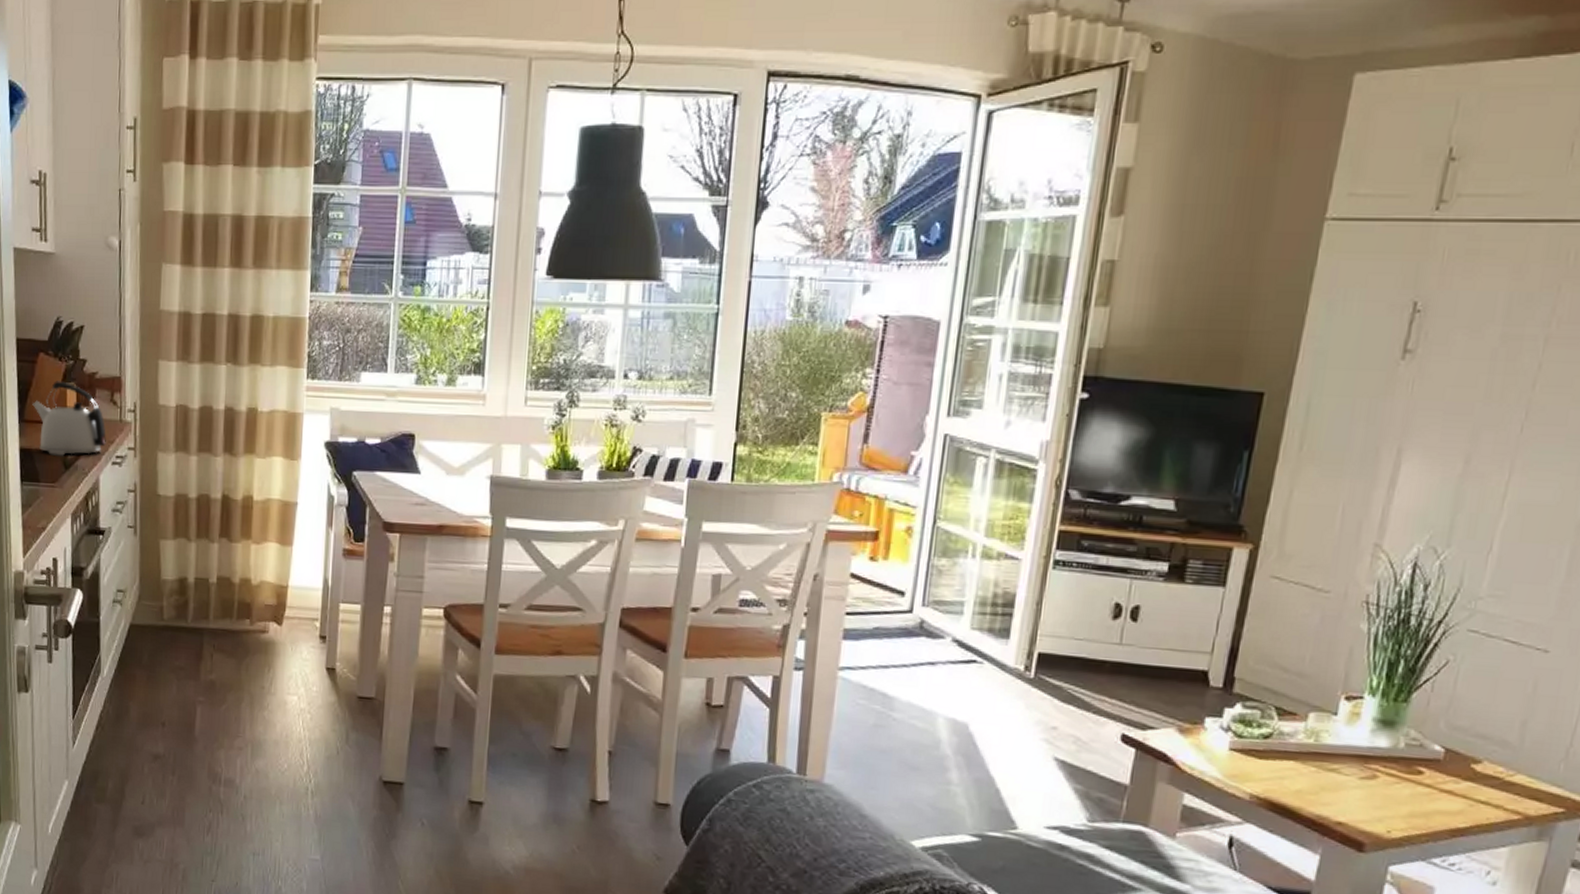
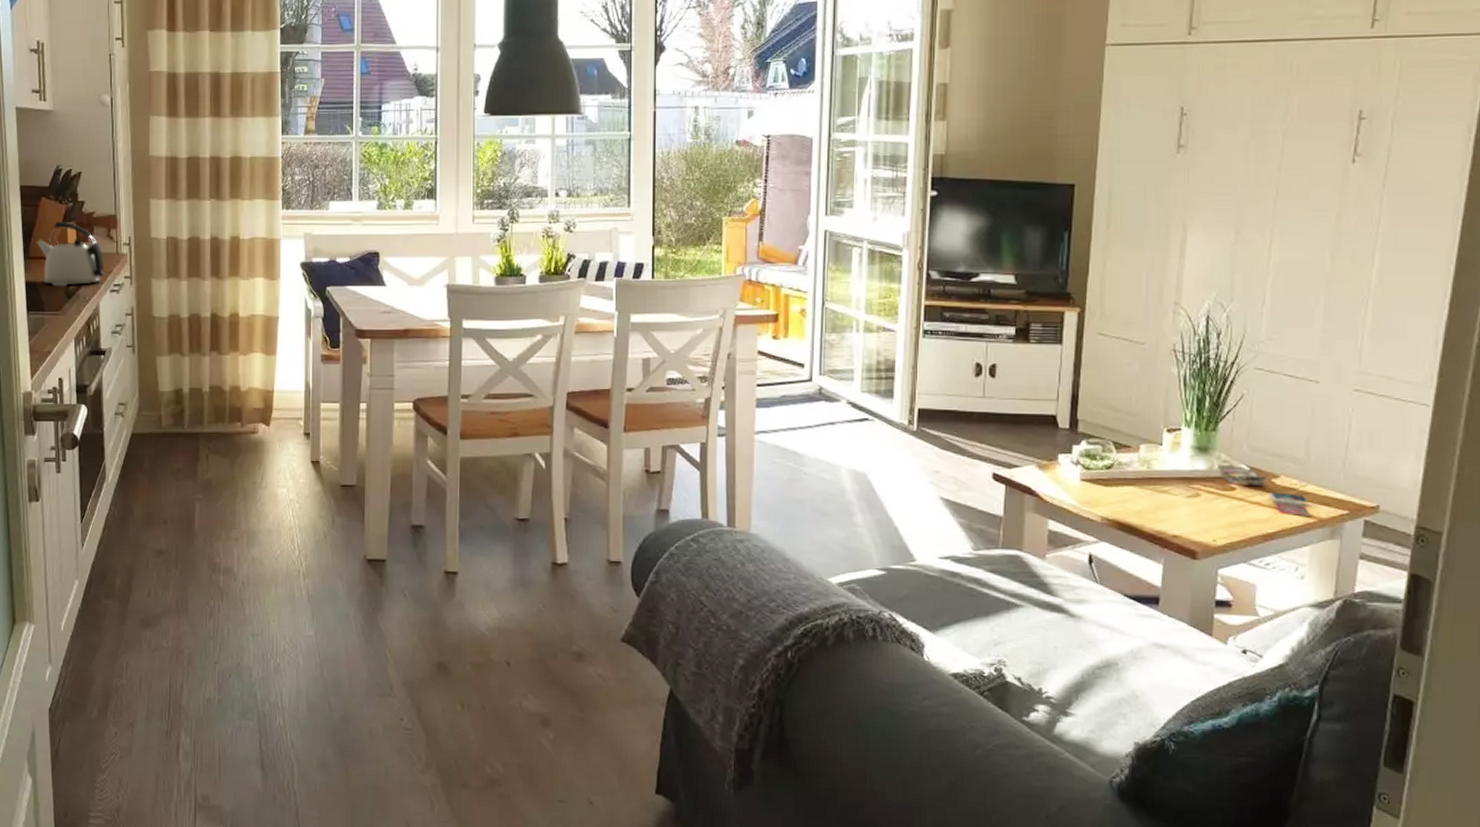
magazine: none [1404,743,1517,812] -> present [1218,465,1312,516]

